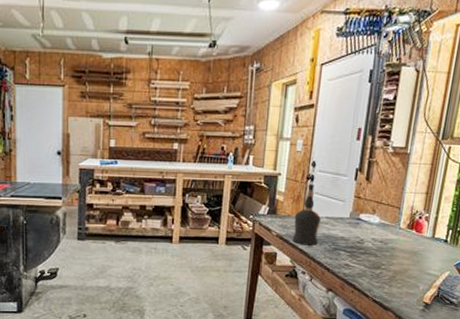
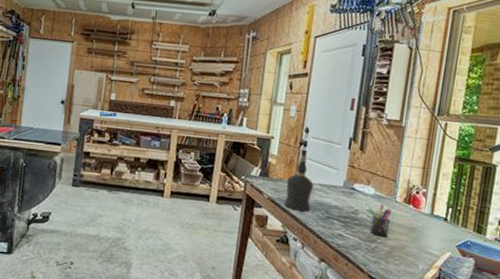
pen holder: none [374,231,396,264] -> present [369,203,393,238]

